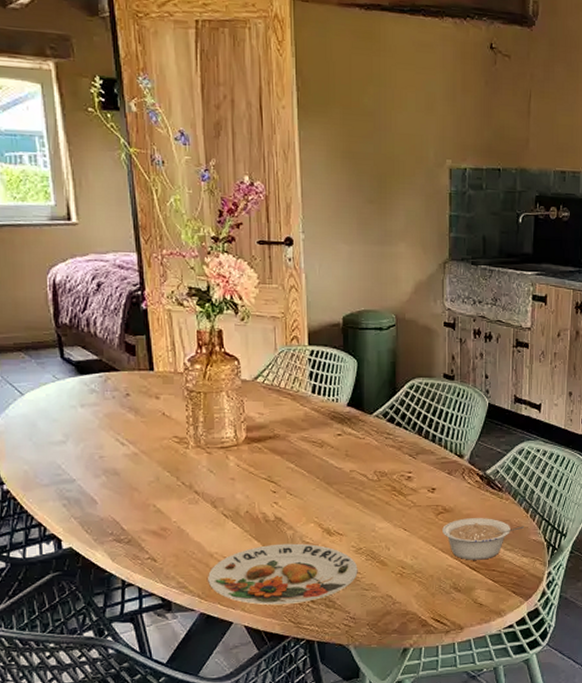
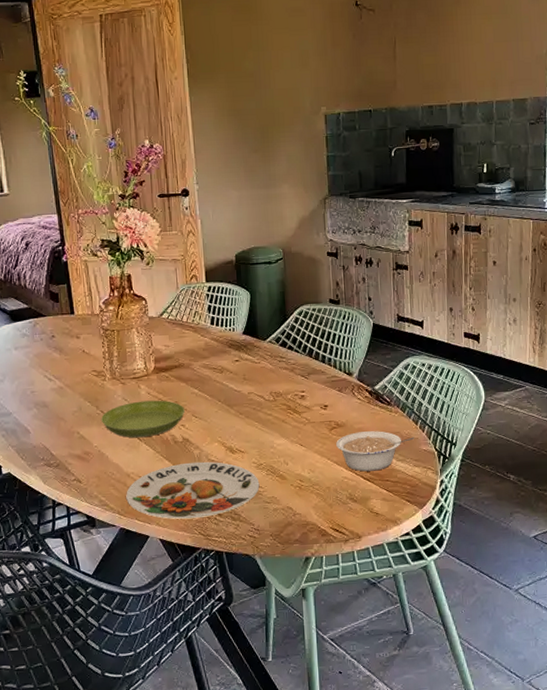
saucer: none [182,473,278,515] -> present [101,400,185,438]

